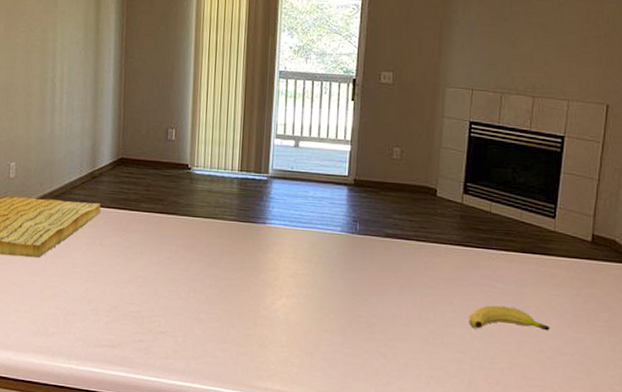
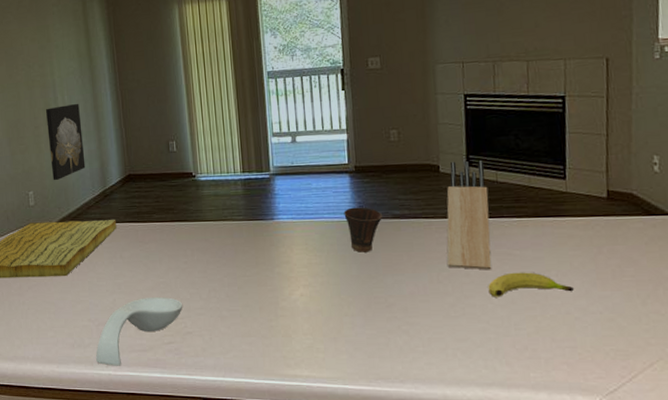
wall art: none [39,75,79,155] -> present [45,103,86,181]
spoon rest: none [58,290,160,361] -> present [96,297,183,366]
cup: none [337,221,376,269] -> present [344,207,383,252]
knife block: none [432,186,481,301] -> present [446,160,492,270]

